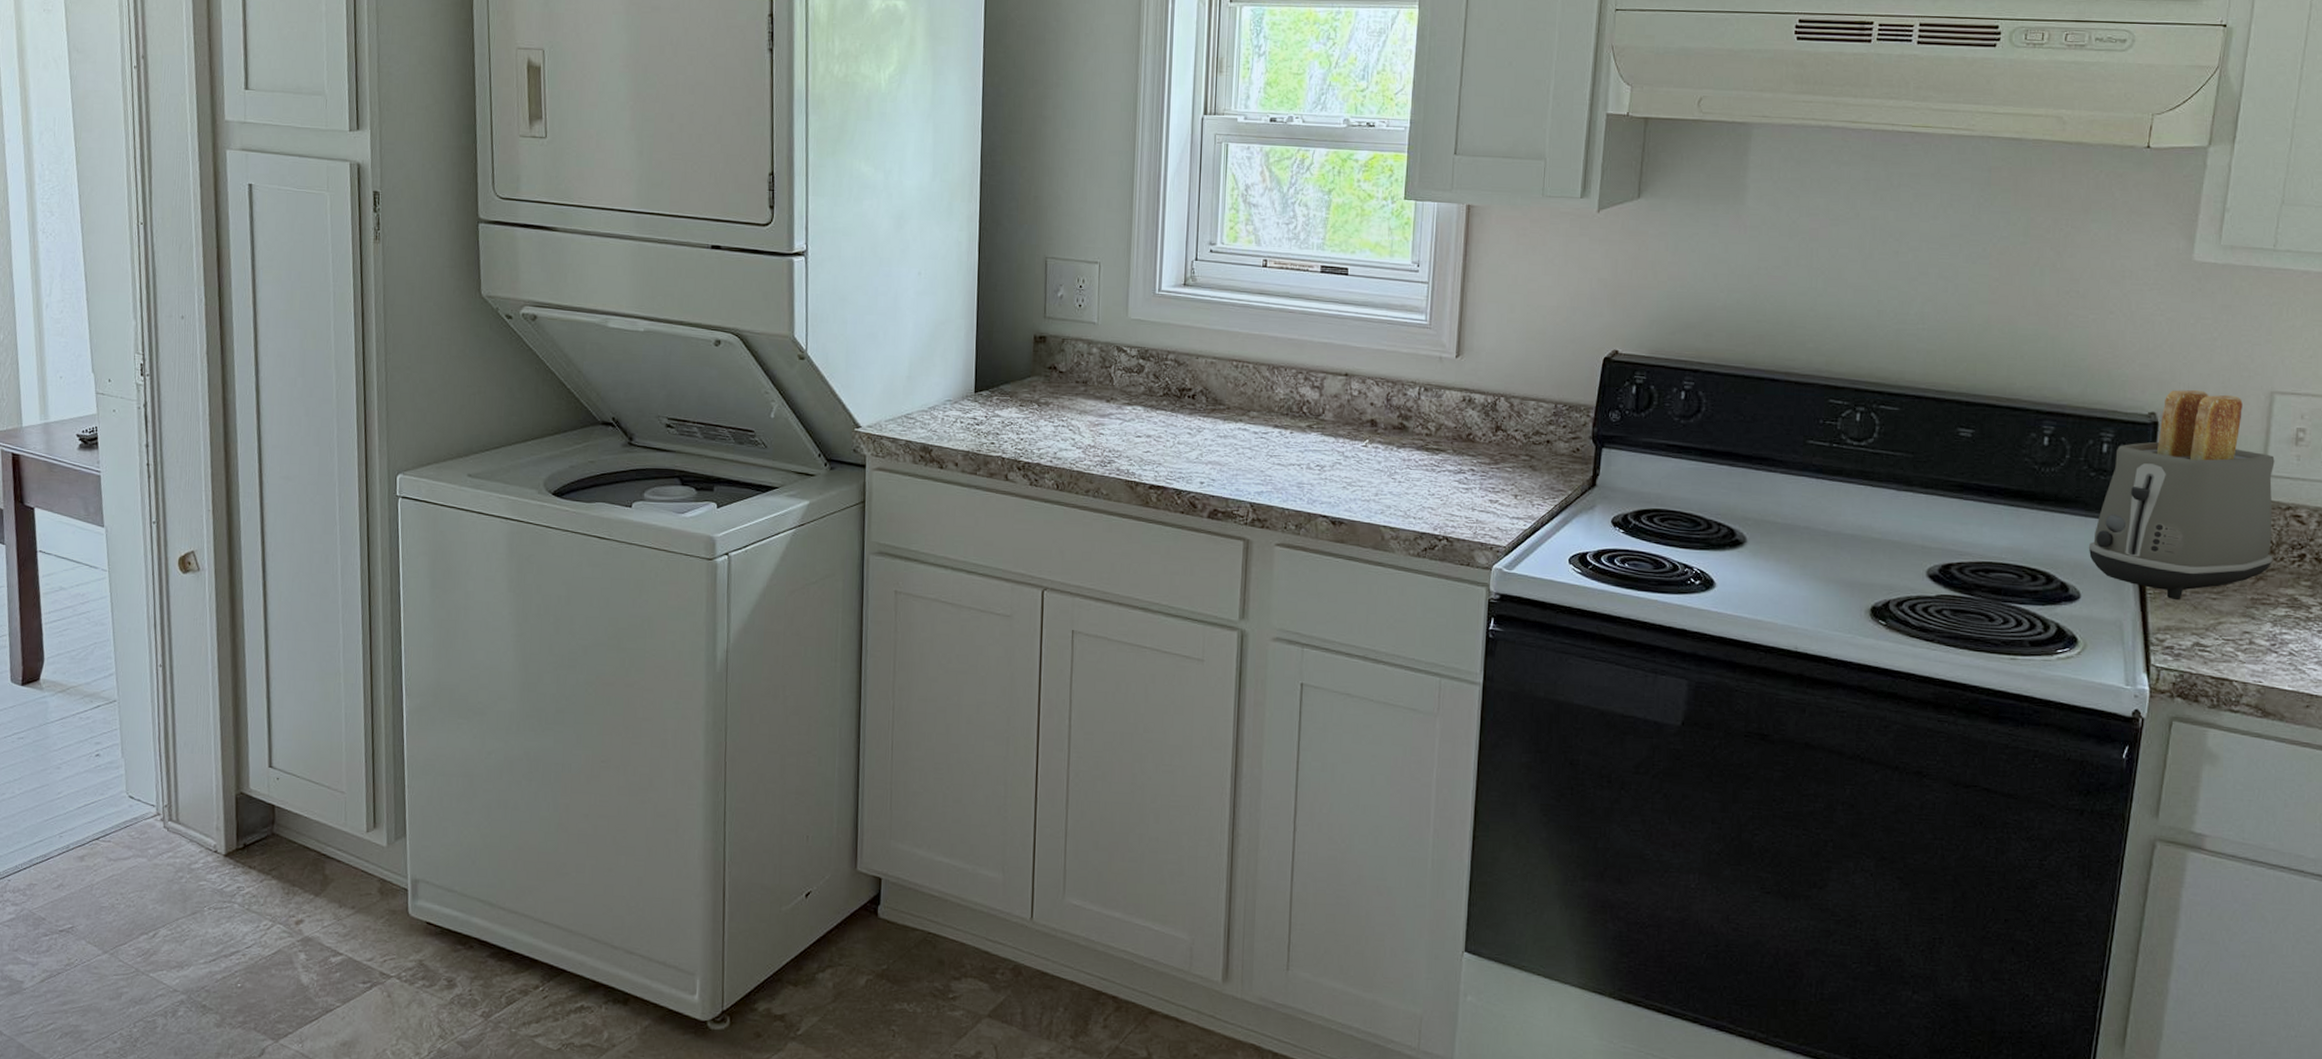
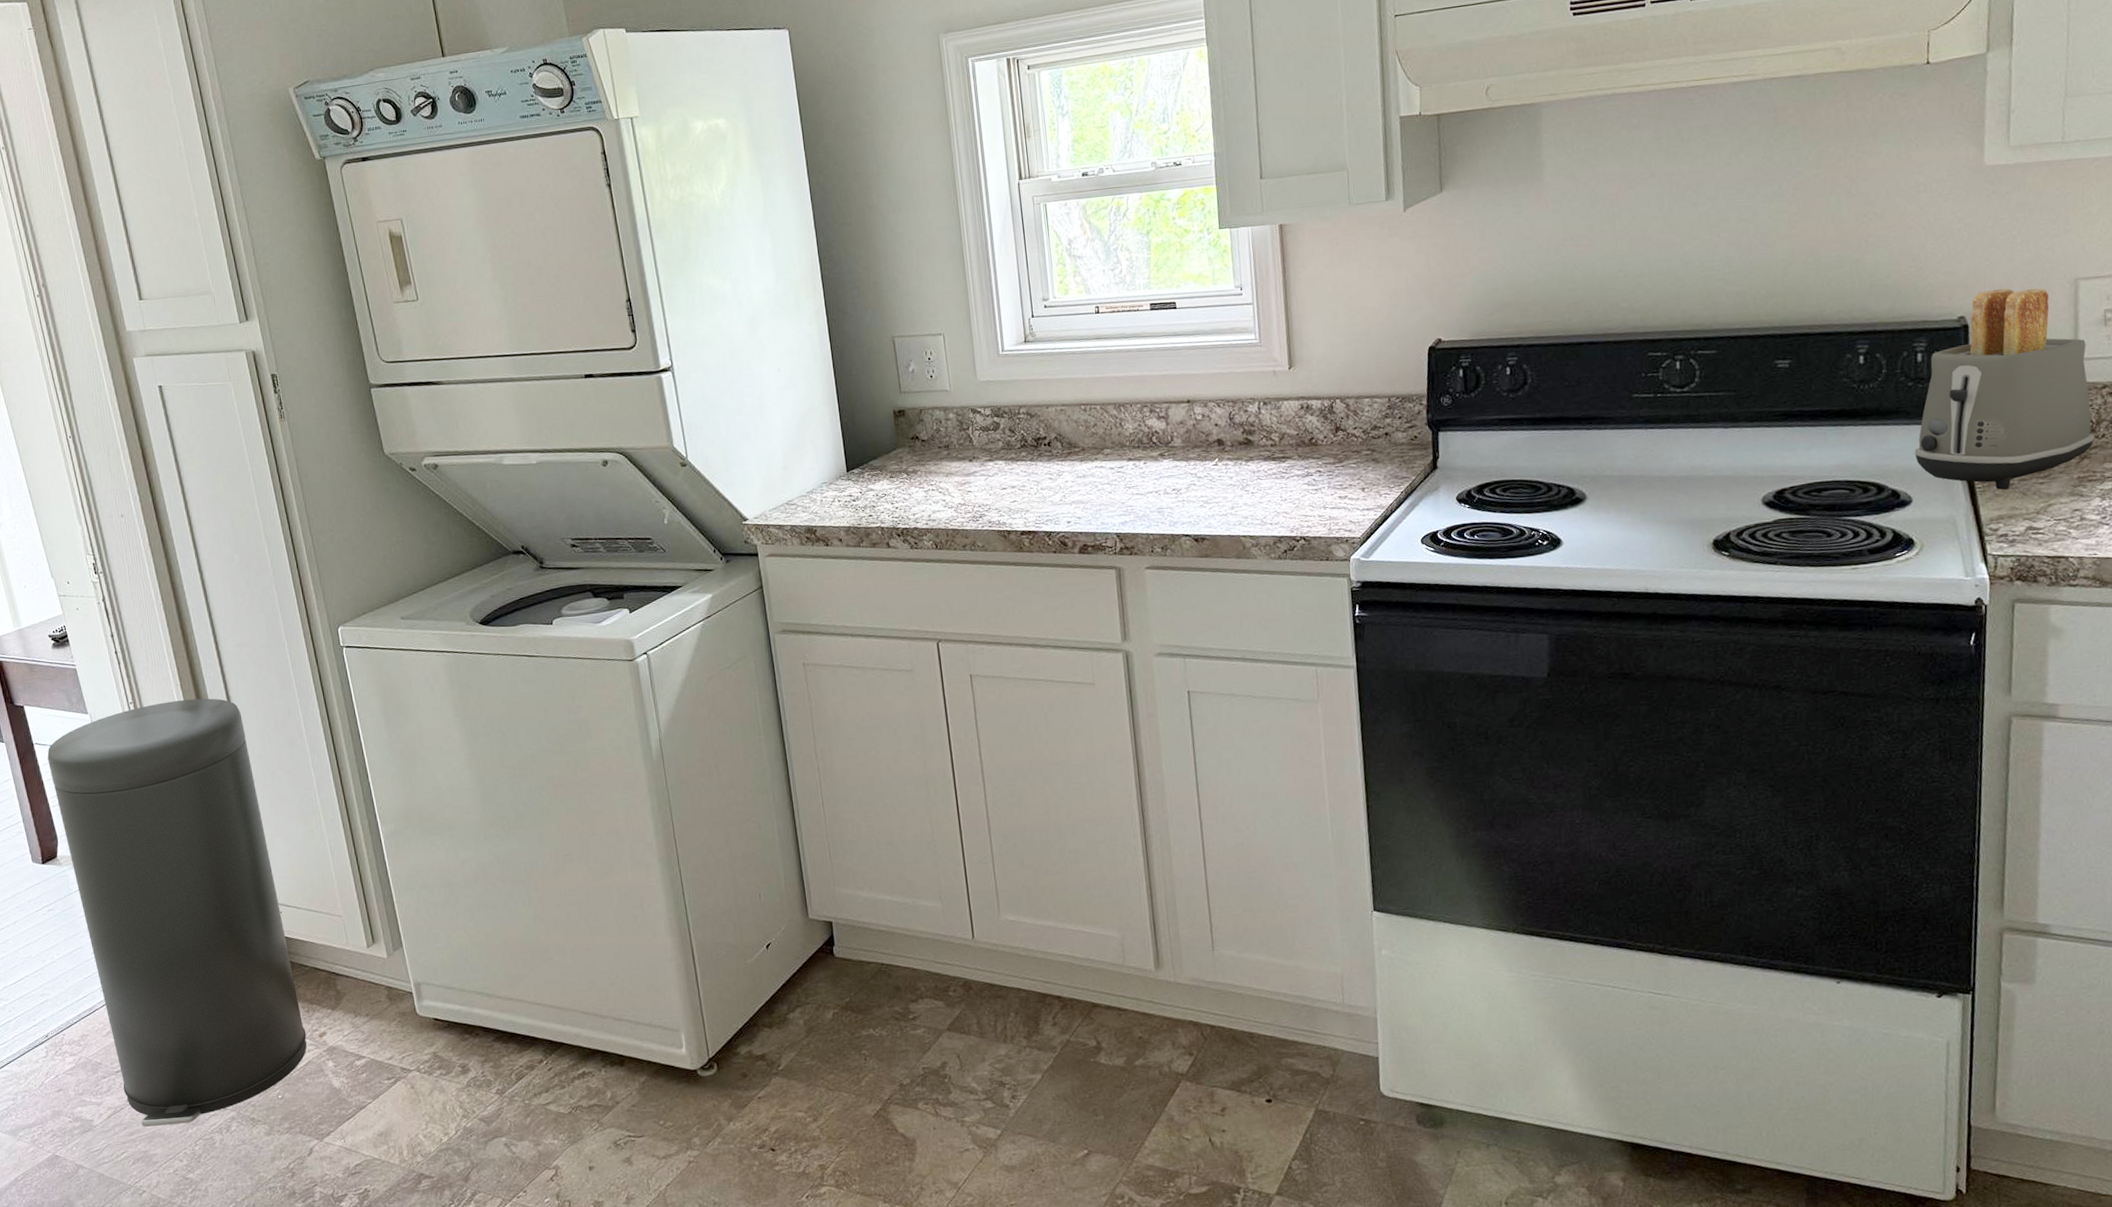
pedal bin: none [49,527,281,1001] -> present [47,698,307,1127]

